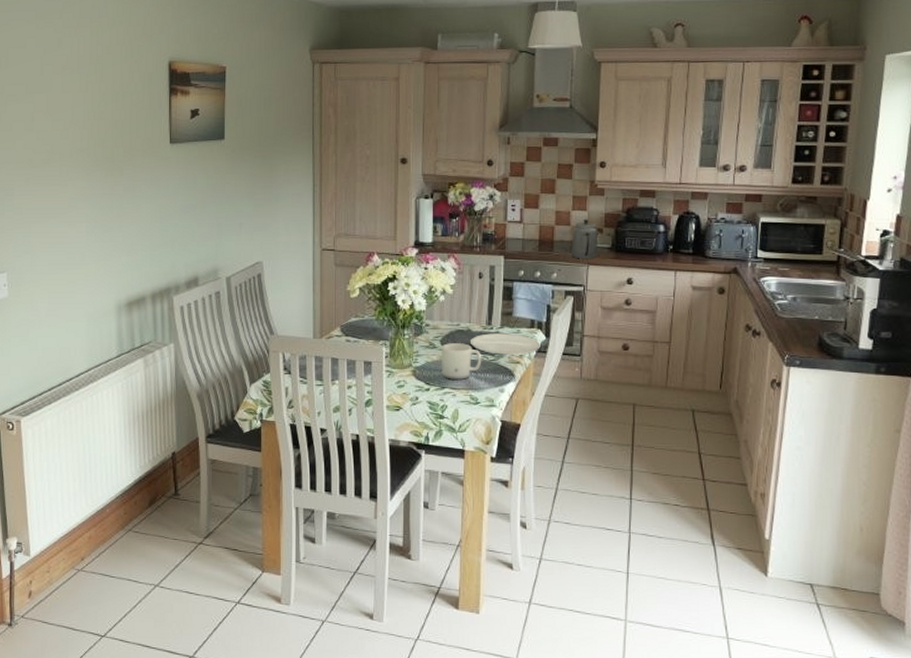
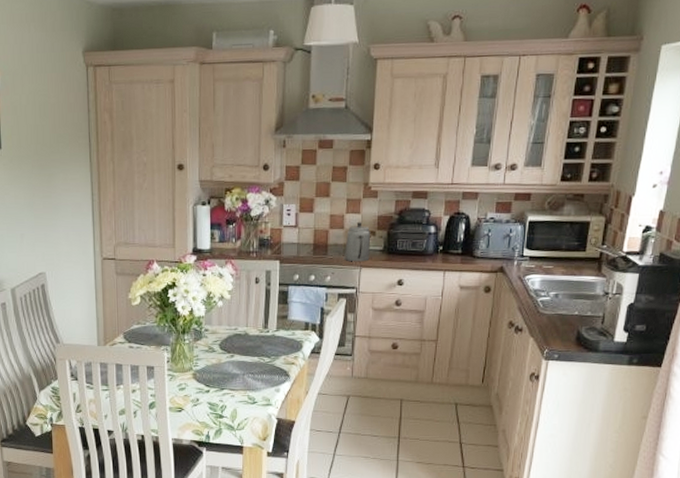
mug: present [441,342,482,380] -> none [219,345,259,381]
plate: present [471,333,540,355] -> none [248,336,314,357]

